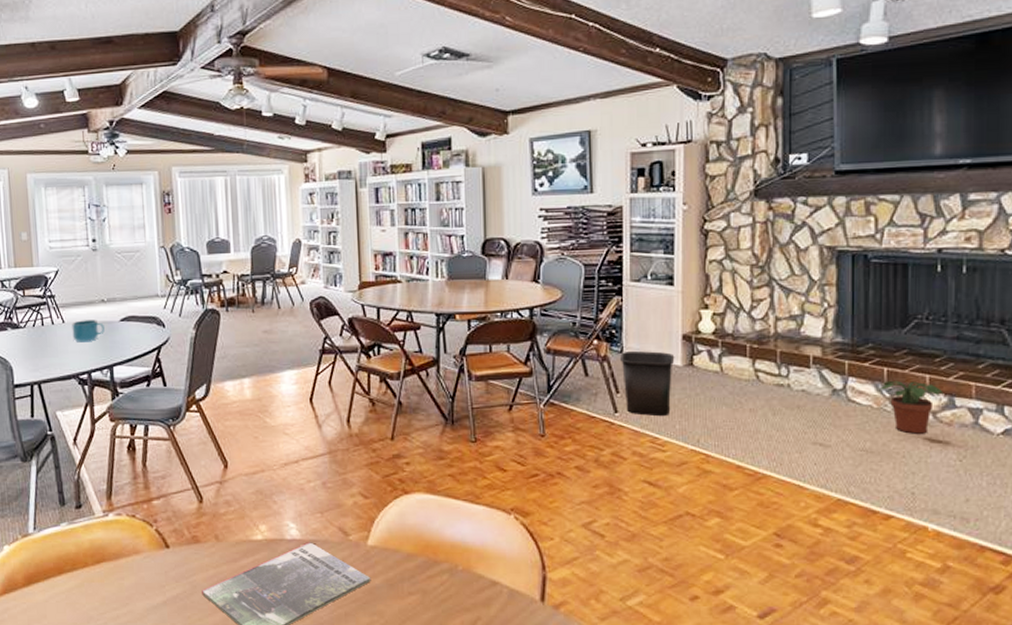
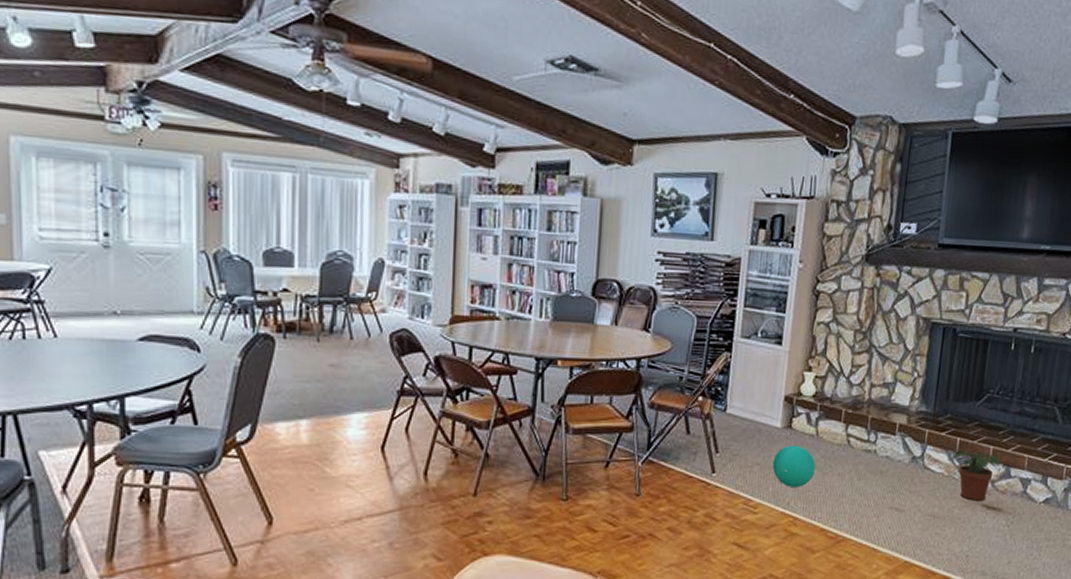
cup: present [72,320,105,343] -> none [68,335,115,365]
waste bin: present [619,350,675,416] -> none [722,409,776,477]
ball: none [677,382,724,424] -> present [772,445,816,487]

